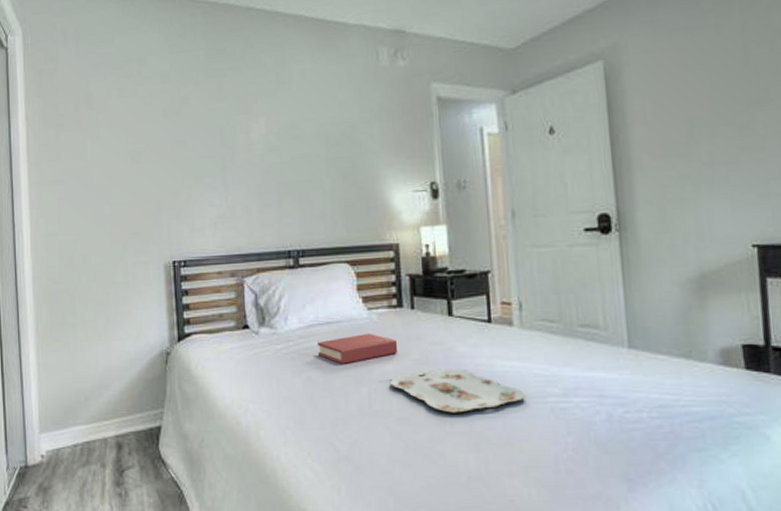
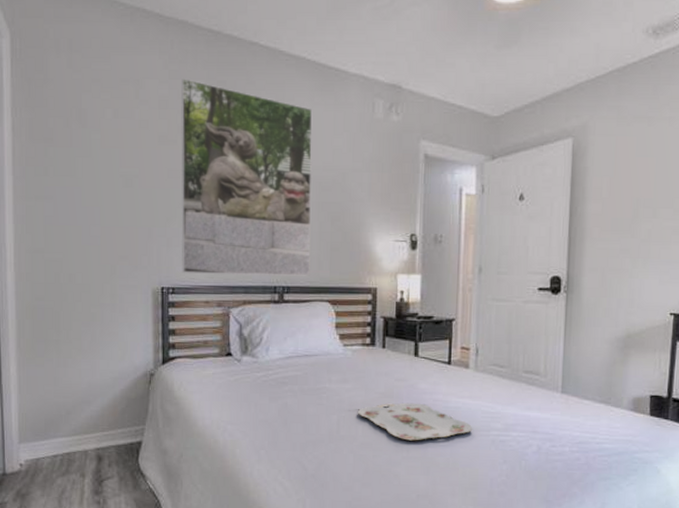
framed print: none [182,51,325,244] -> present [180,78,313,276]
hardback book: present [317,333,398,364] -> none [294,367,368,393]

